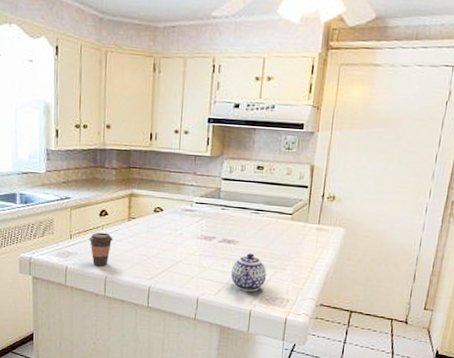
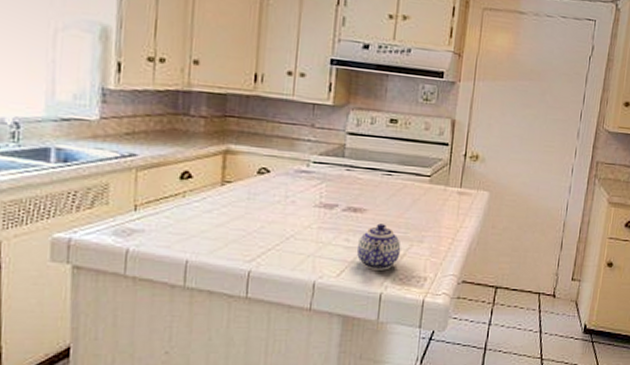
coffee cup: present [89,232,113,266] -> none [162,201,199,247]

